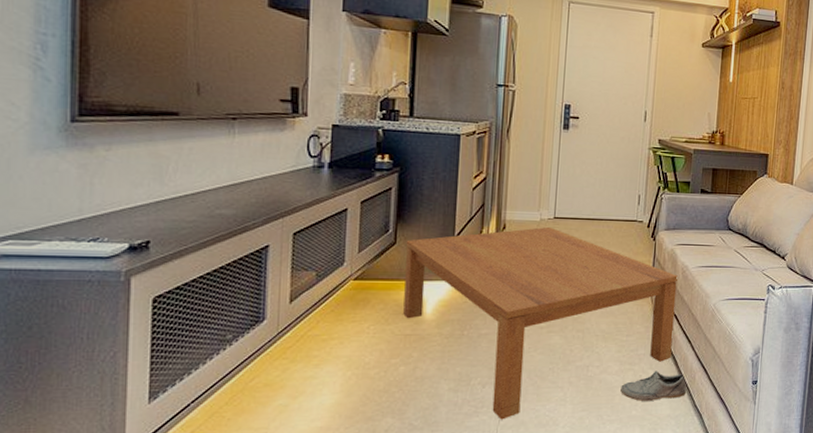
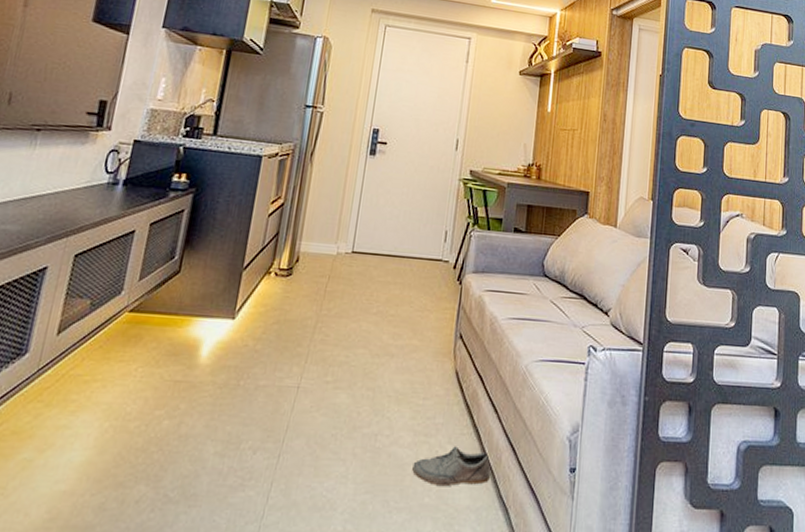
coffee table: present [403,226,678,420] -> none [176,261,485,498]

